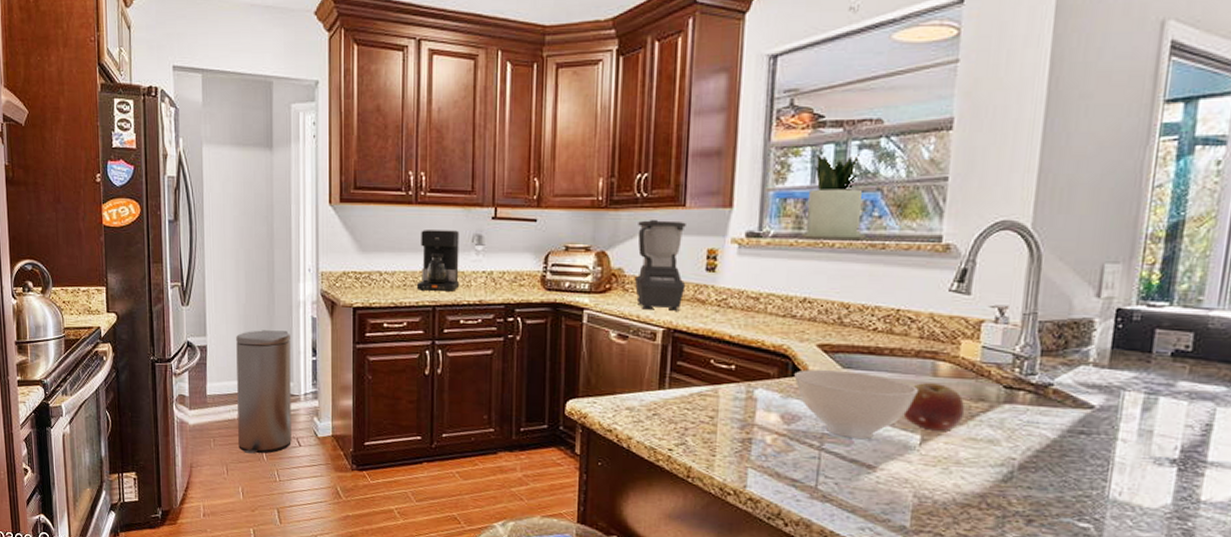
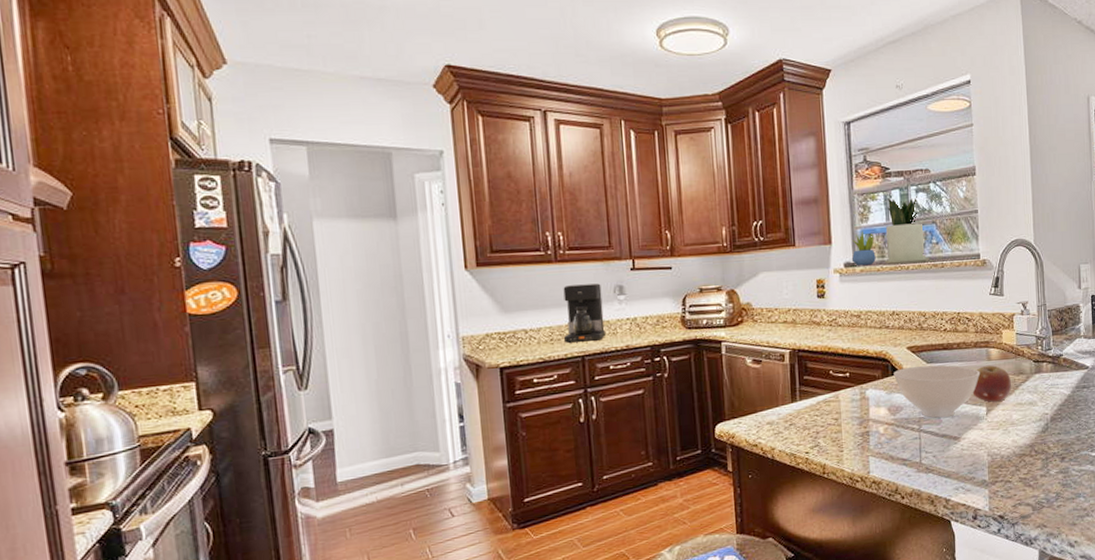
pedal bin: present [236,330,292,455] -> none [369,401,443,537]
blender: present [634,220,686,311] -> none [759,258,803,336]
succulent plant: none [758,193,790,238] -> present [851,230,876,266]

